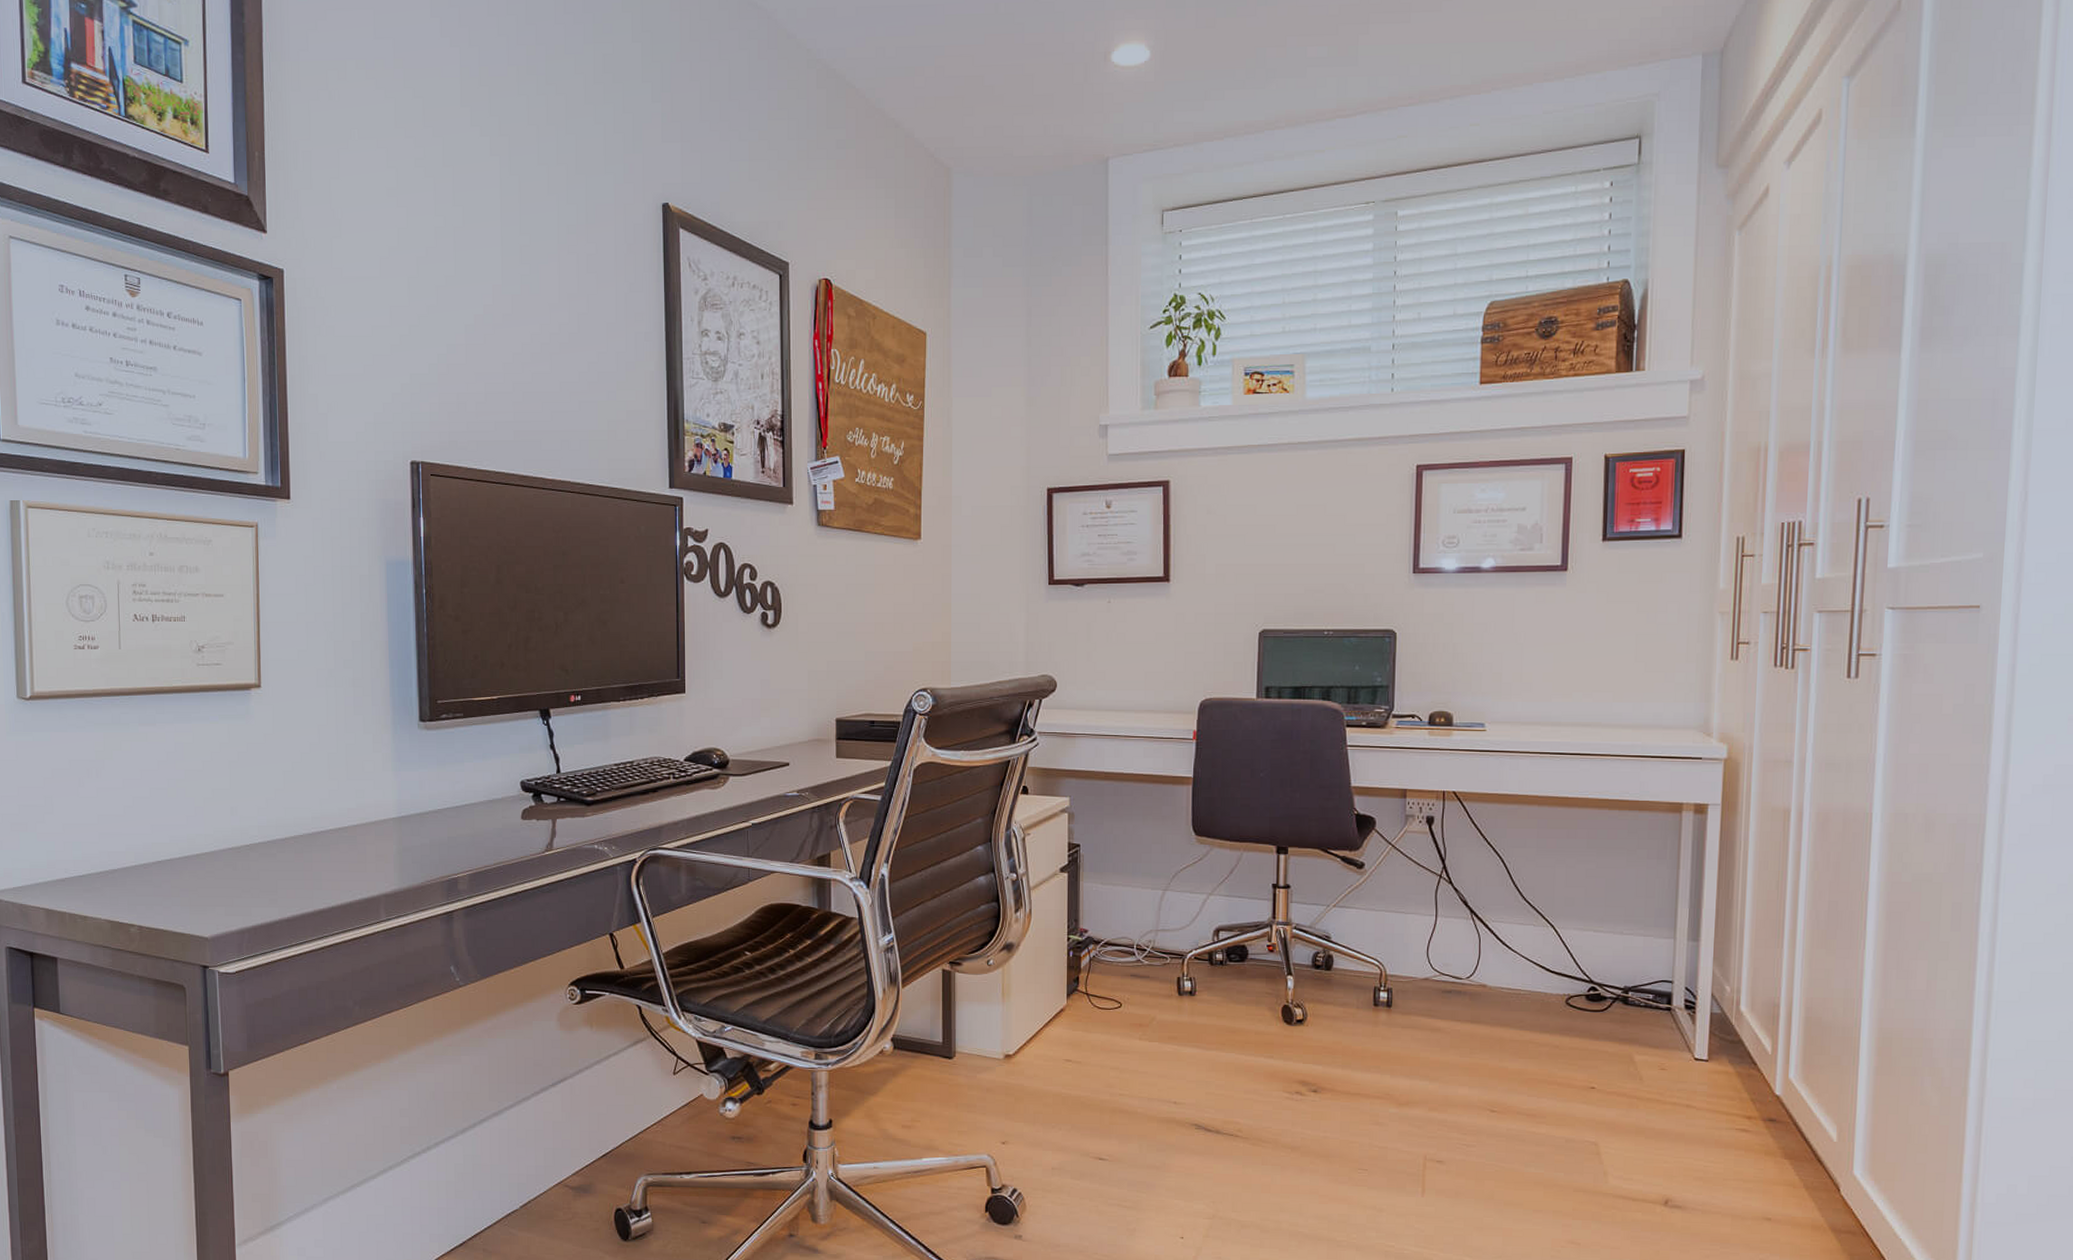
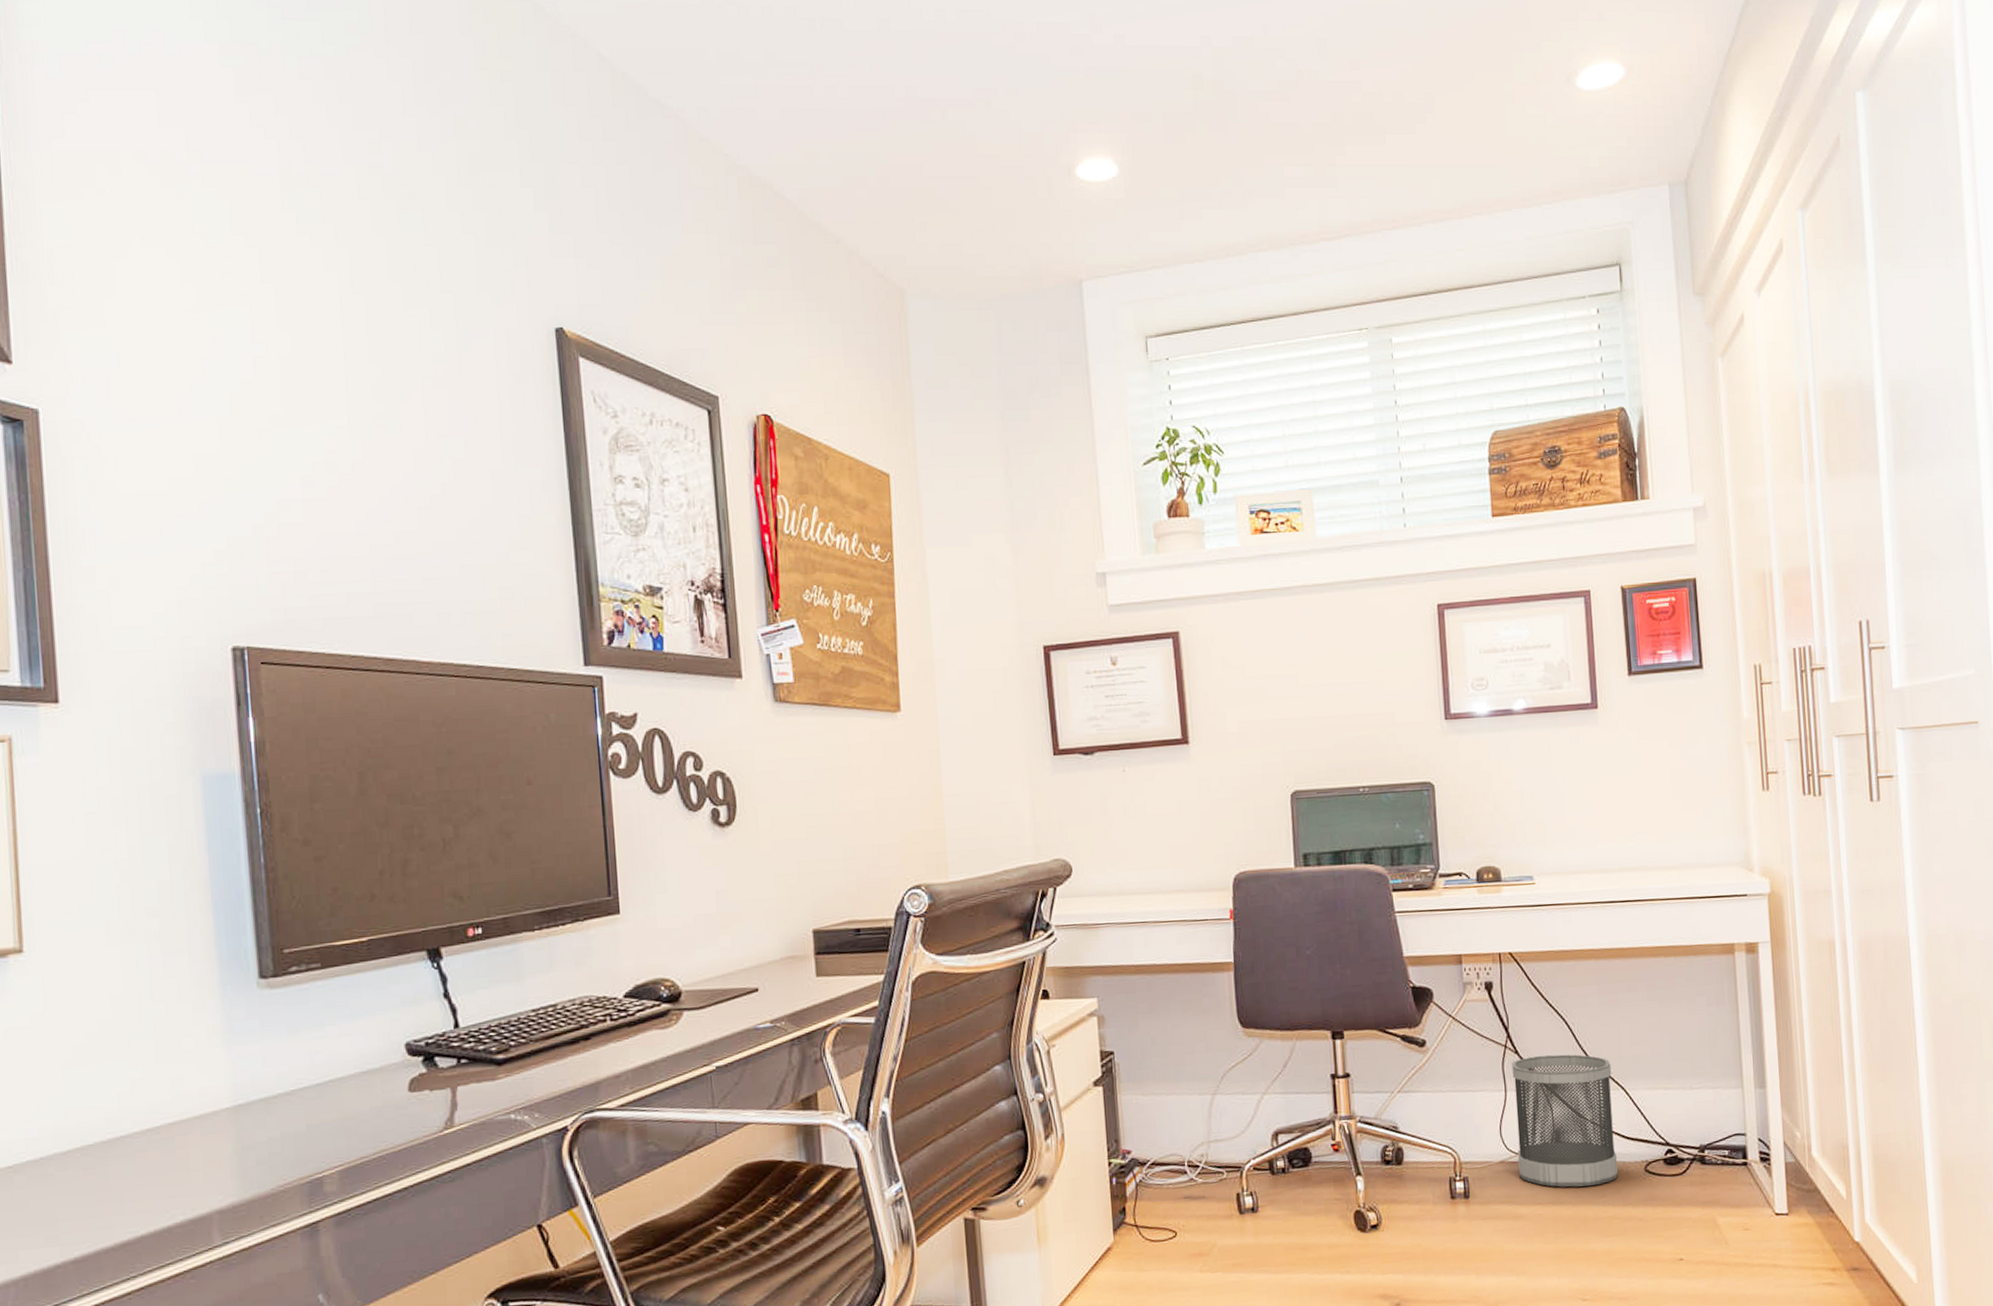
wastebasket: none [1442,887,1543,1011] -> present [1512,1054,1619,1188]

